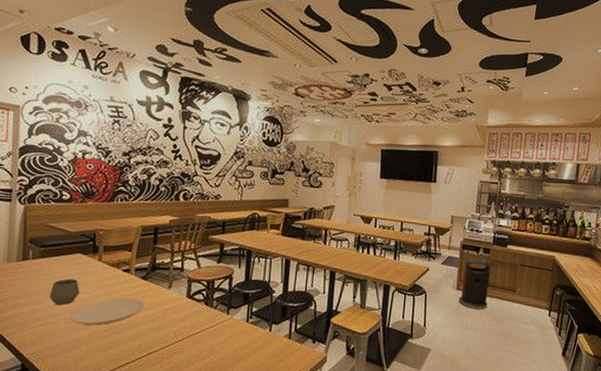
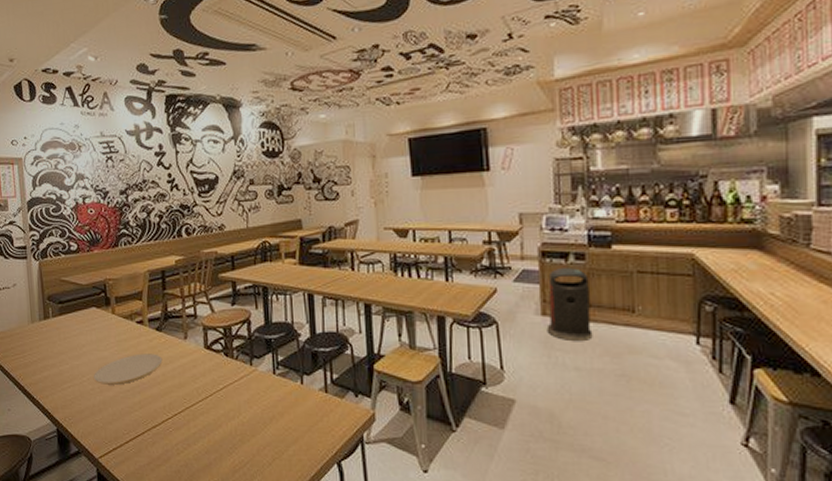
cup: present [49,278,80,305] -> none [72,335,100,364]

